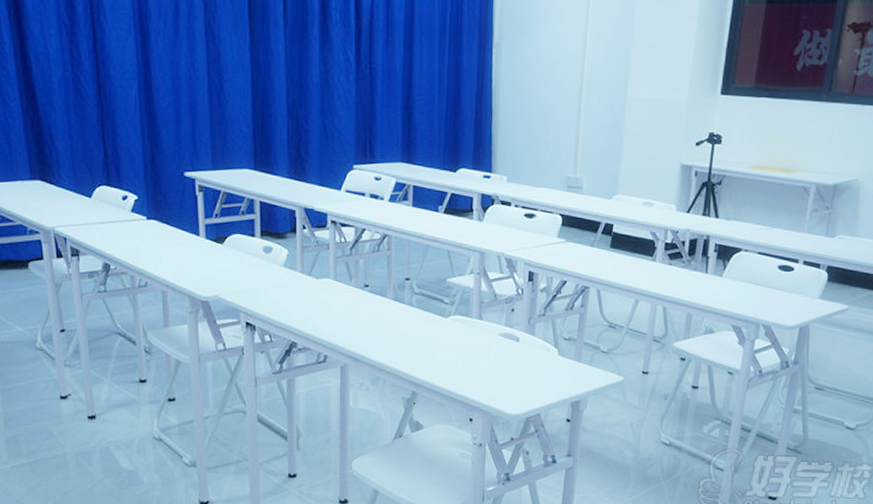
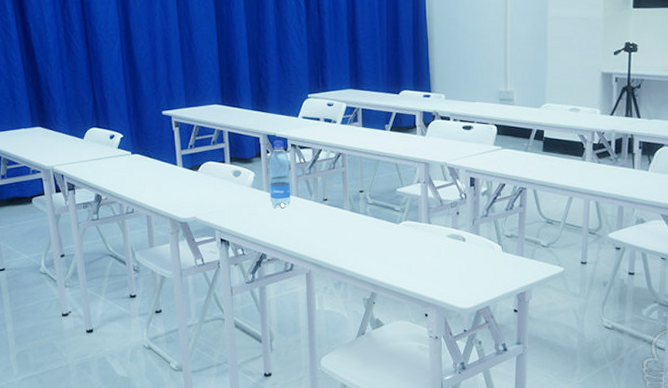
bottle: none [304,215,328,293] -> present [269,140,291,209]

